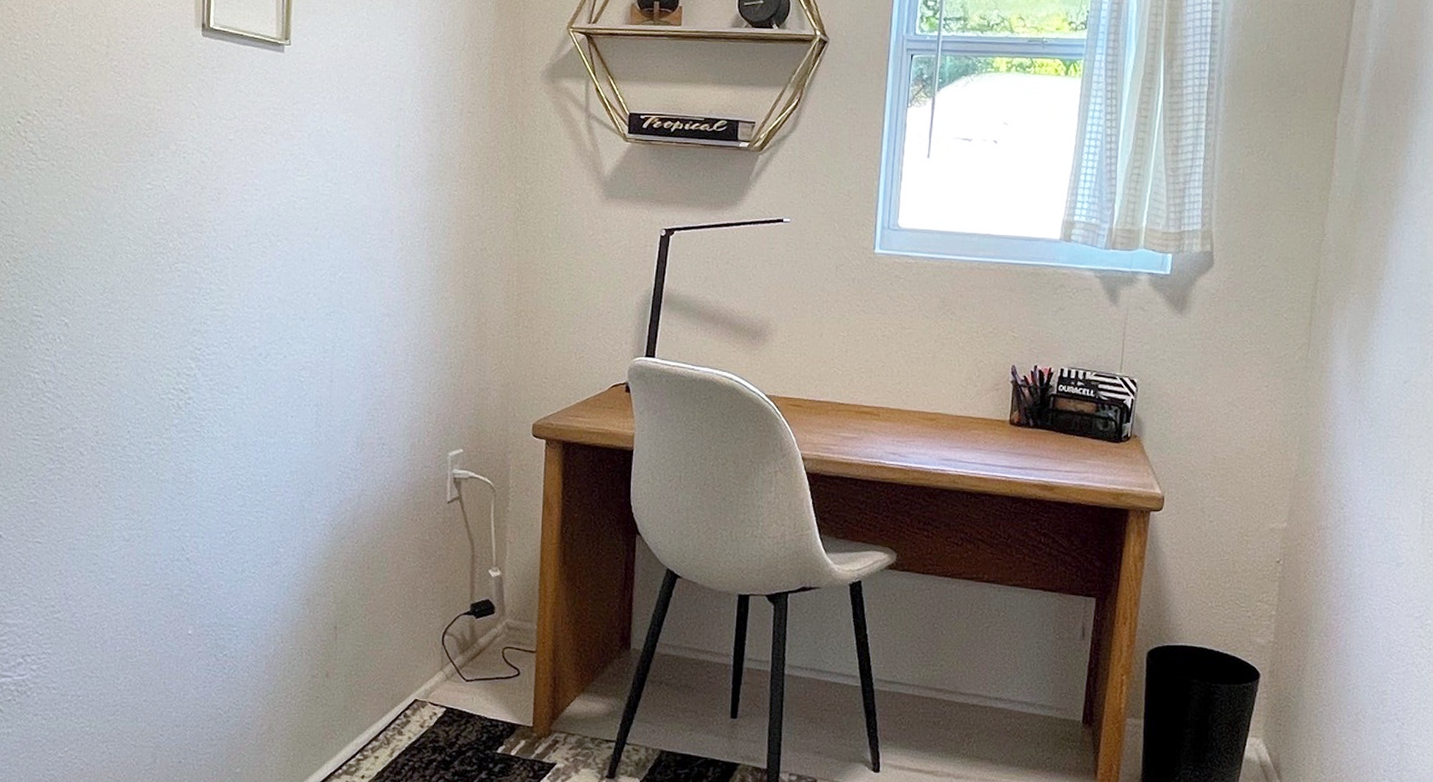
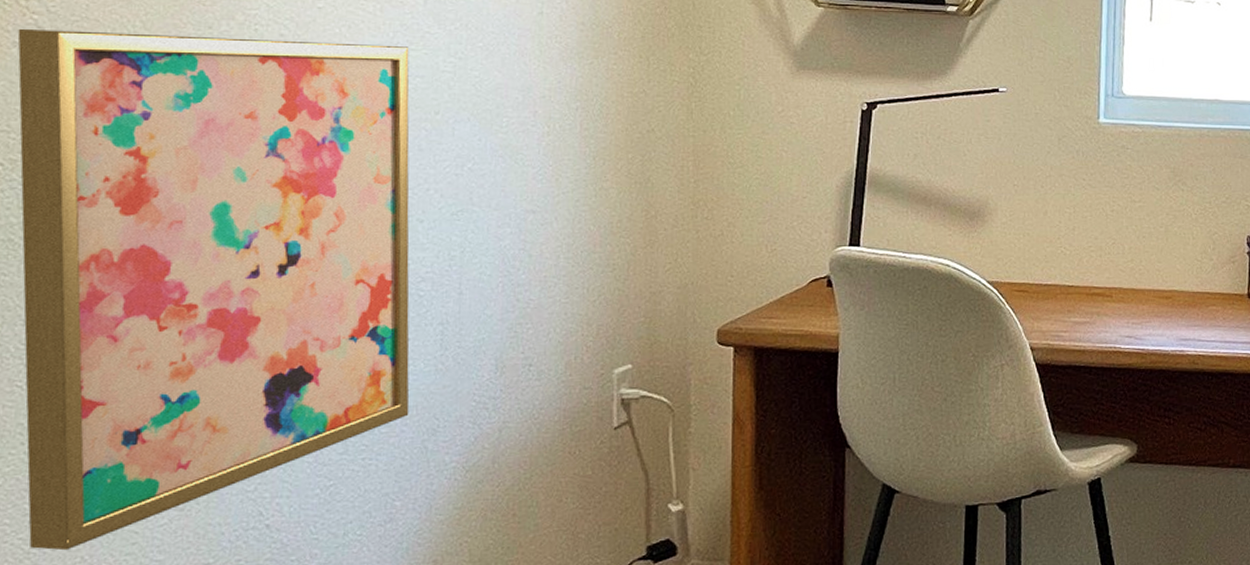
wall art: none [19,154,297,565] -> present [17,28,410,551]

